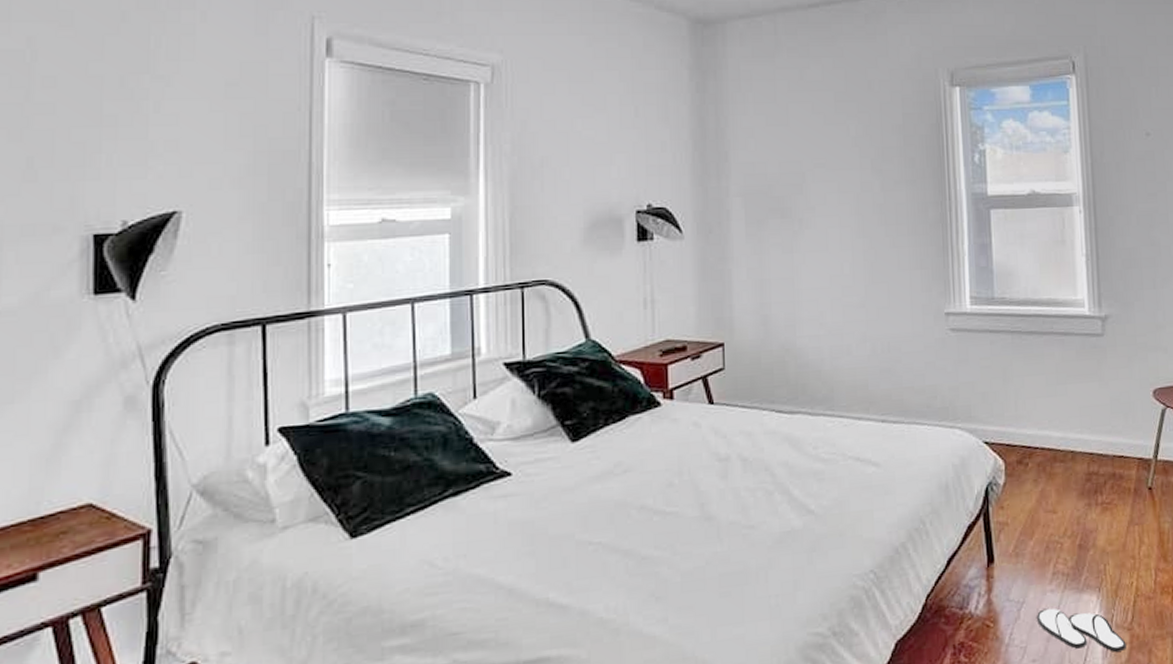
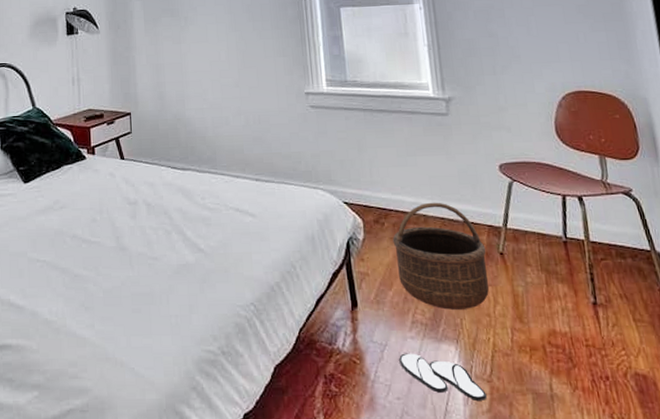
basket: none [1036,435,1135,556] -> present [392,202,489,310]

